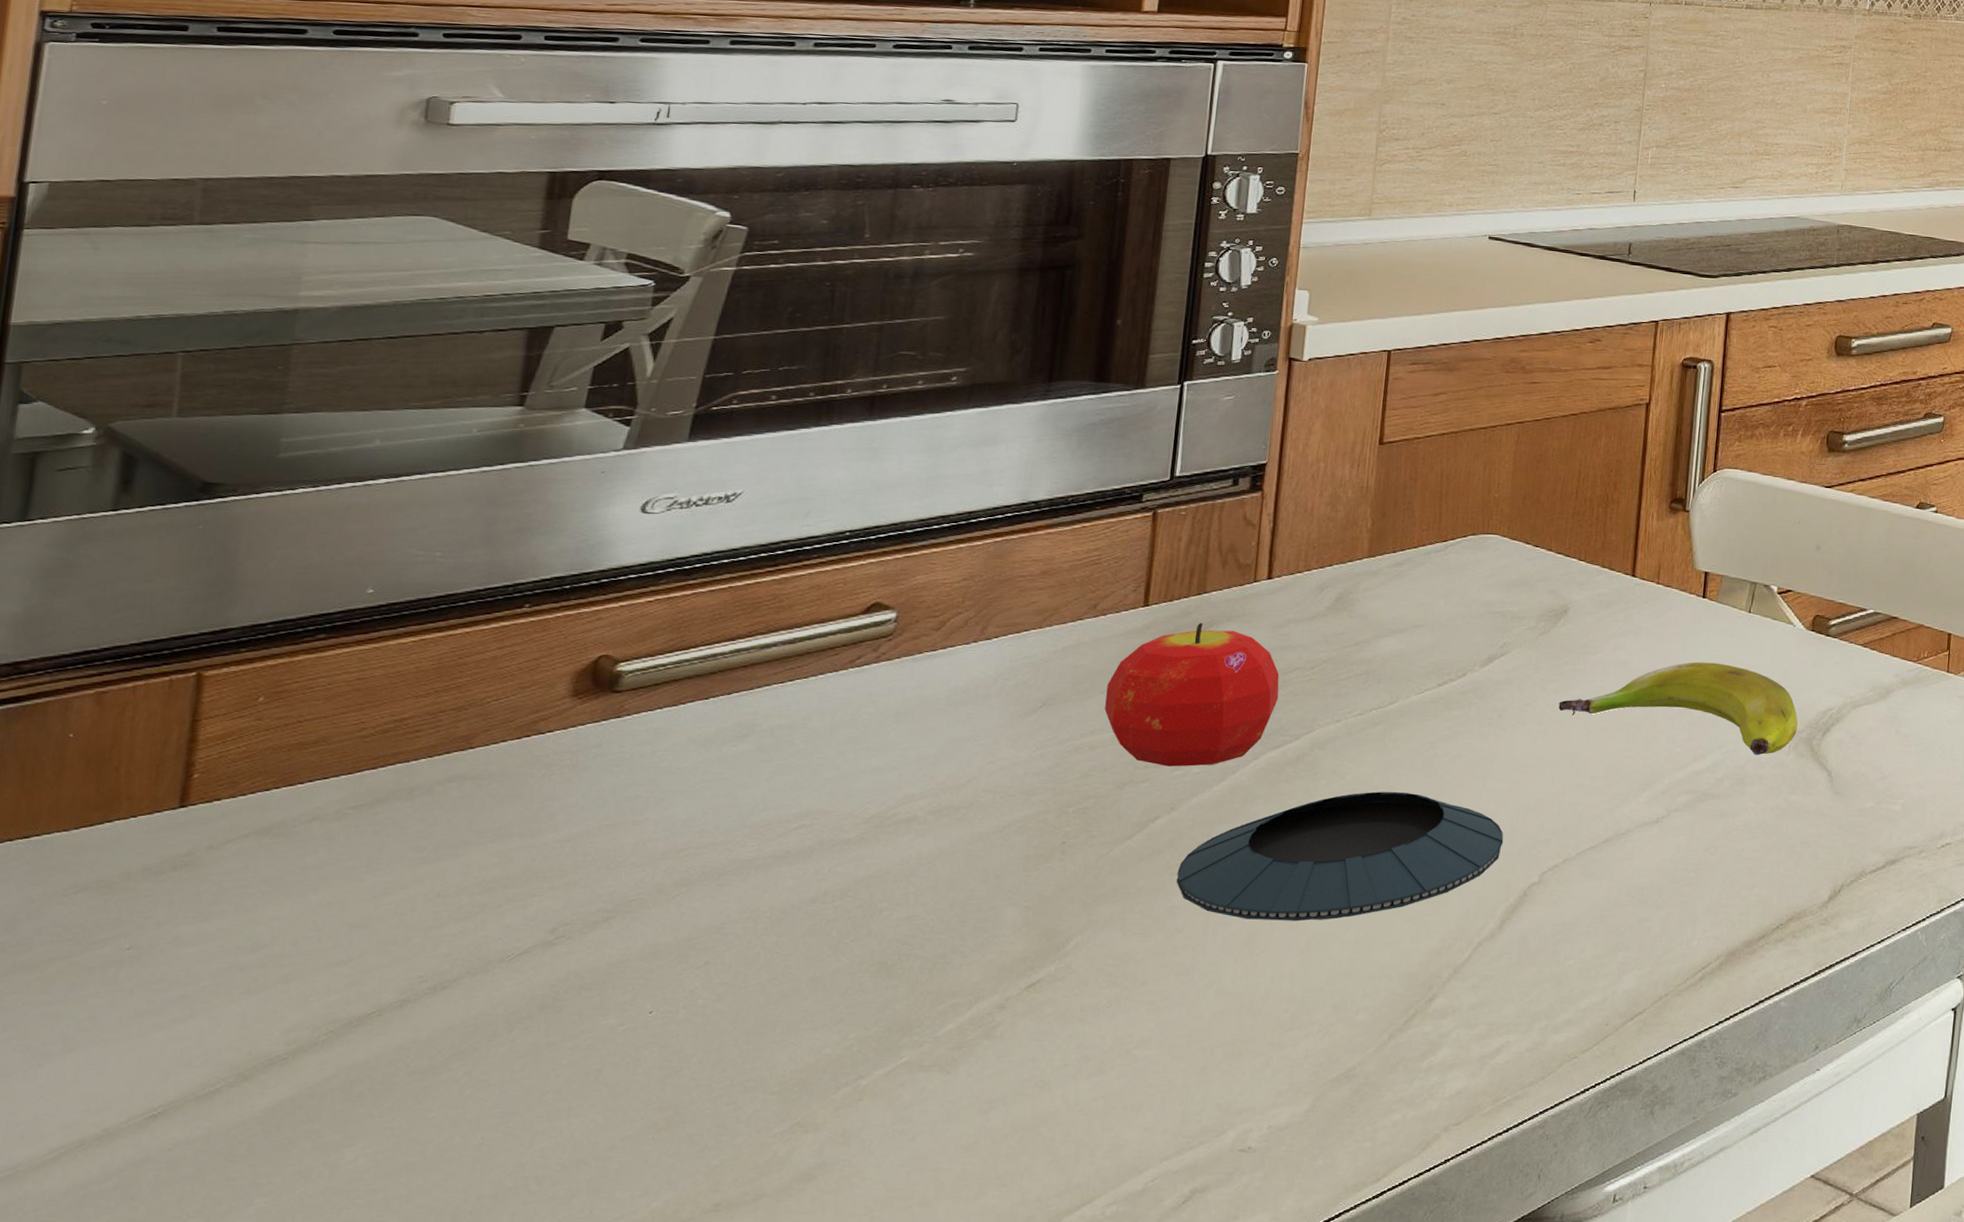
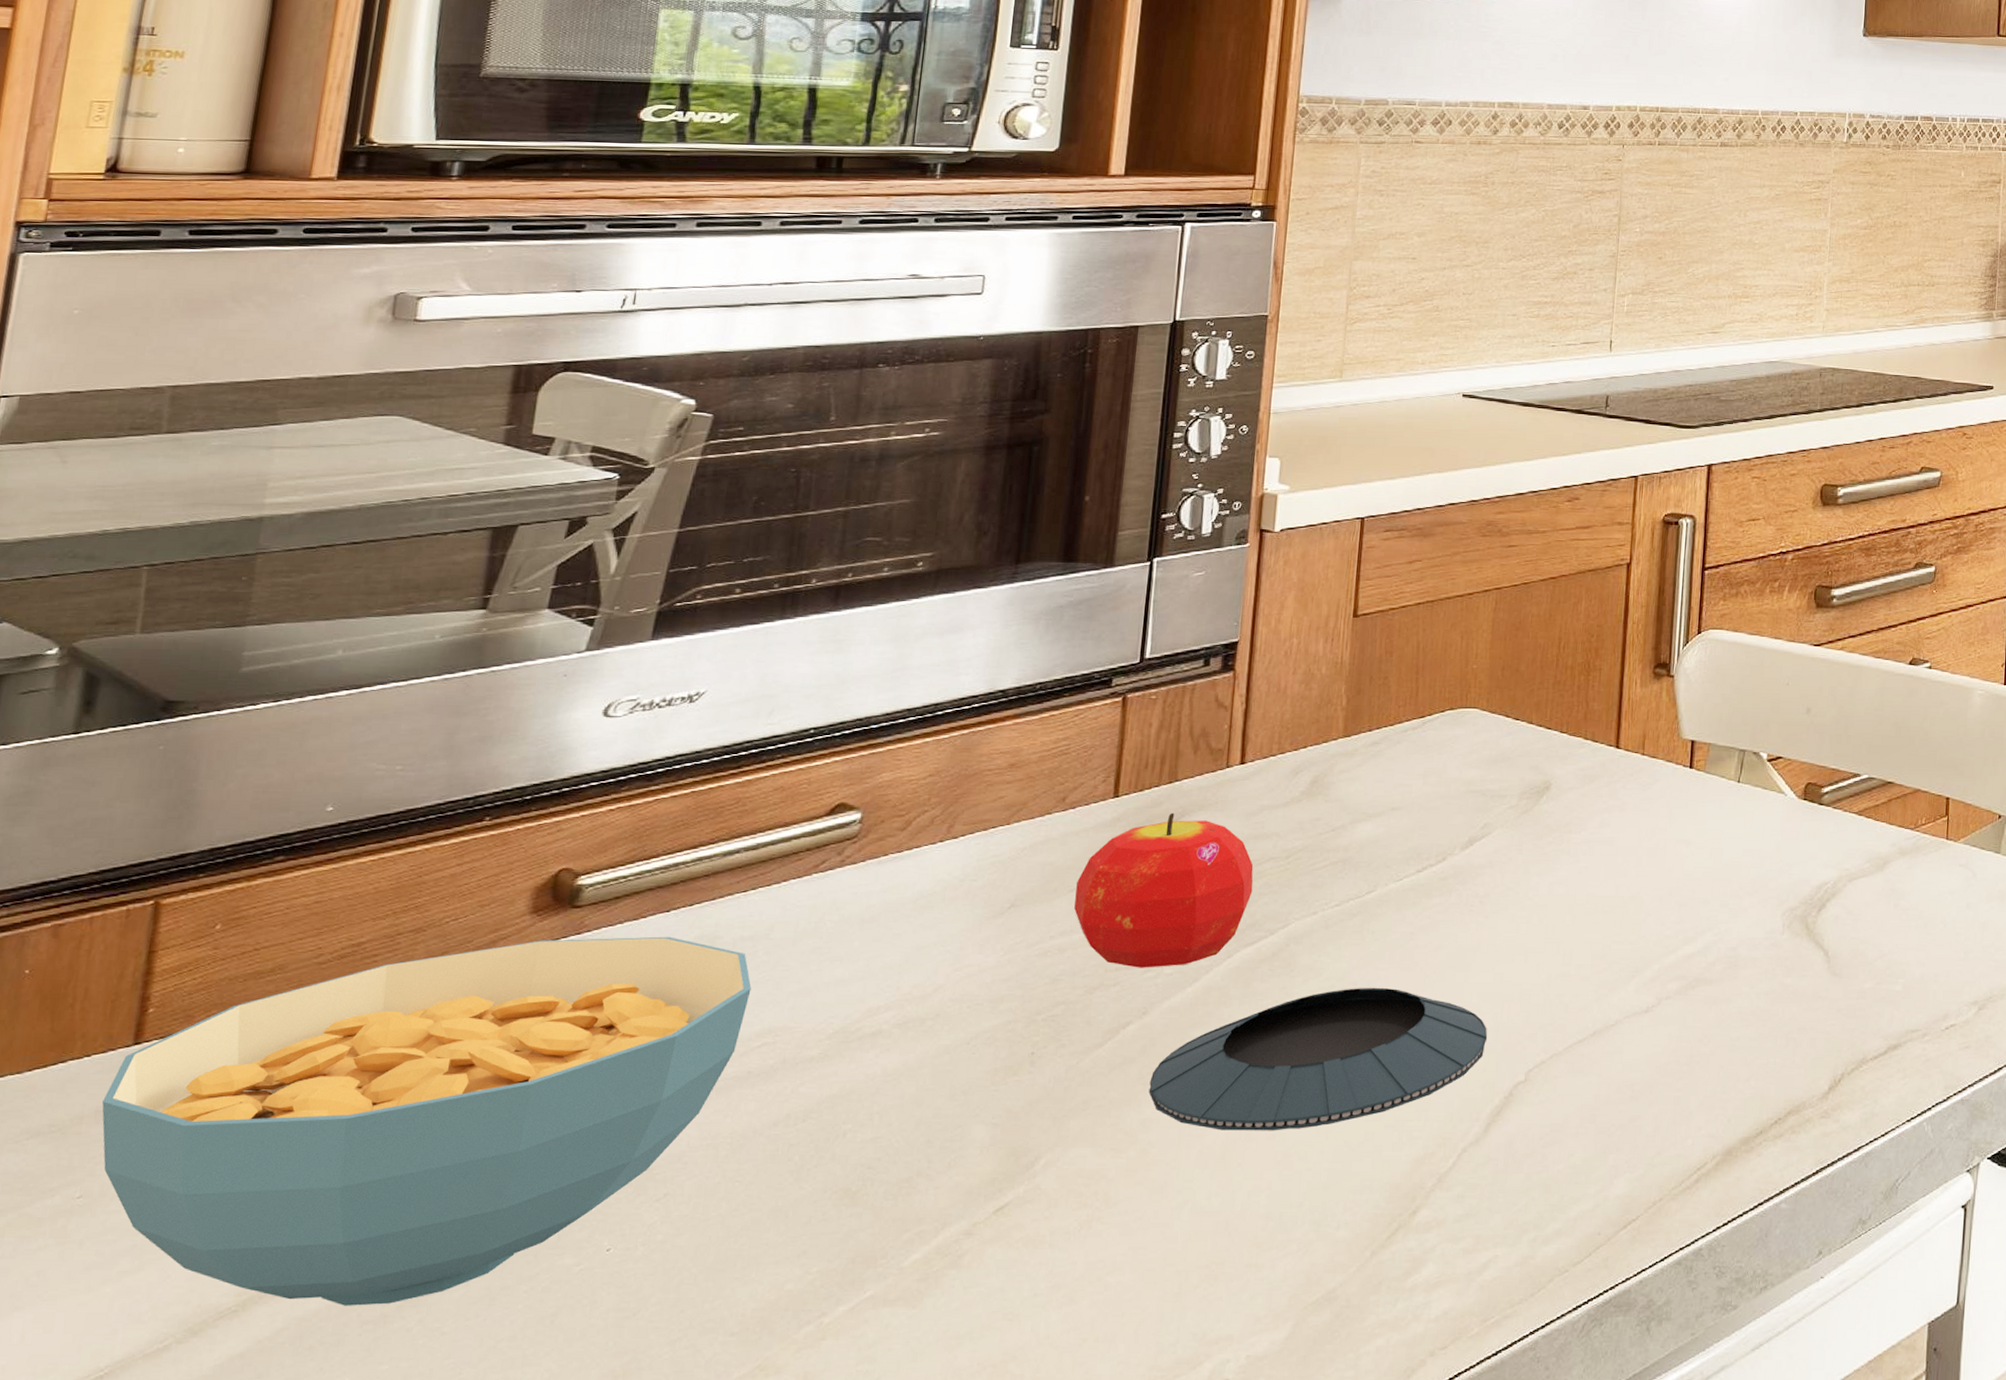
cereal bowl: none [149,721,789,1057] -> present [102,936,752,1306]
banana: present [1558,662,1798,756] -> none [1542,837,1792,936]

